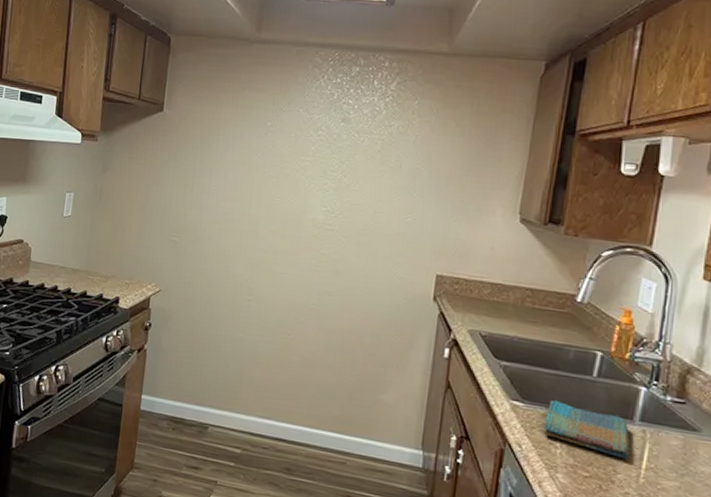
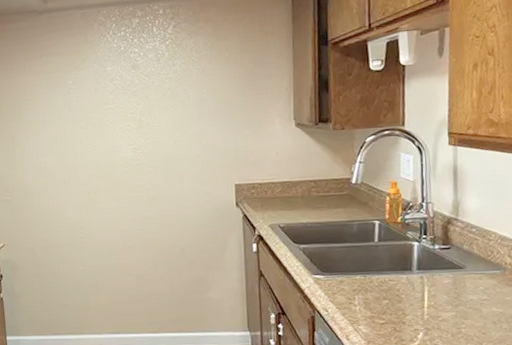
dish towel: present [544,399,630,459] -> none [343,267,413,303]

